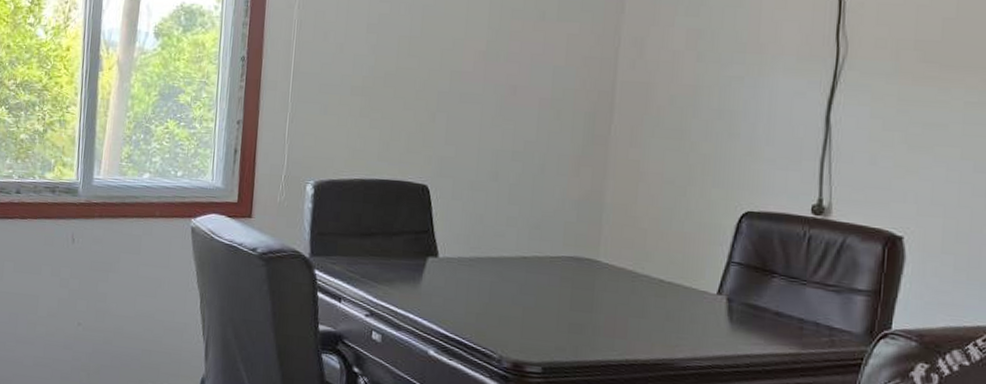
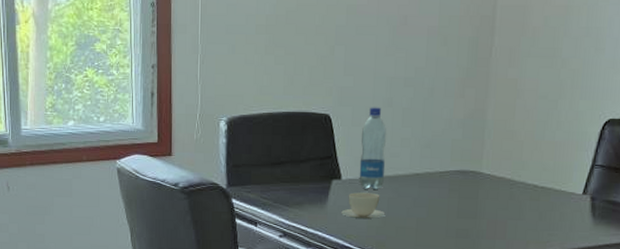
teacup: none [436,272,487,304] -> present [341,192,386,220]
bottle: none [458,180,491,272] -> present [359,107,387,190]

